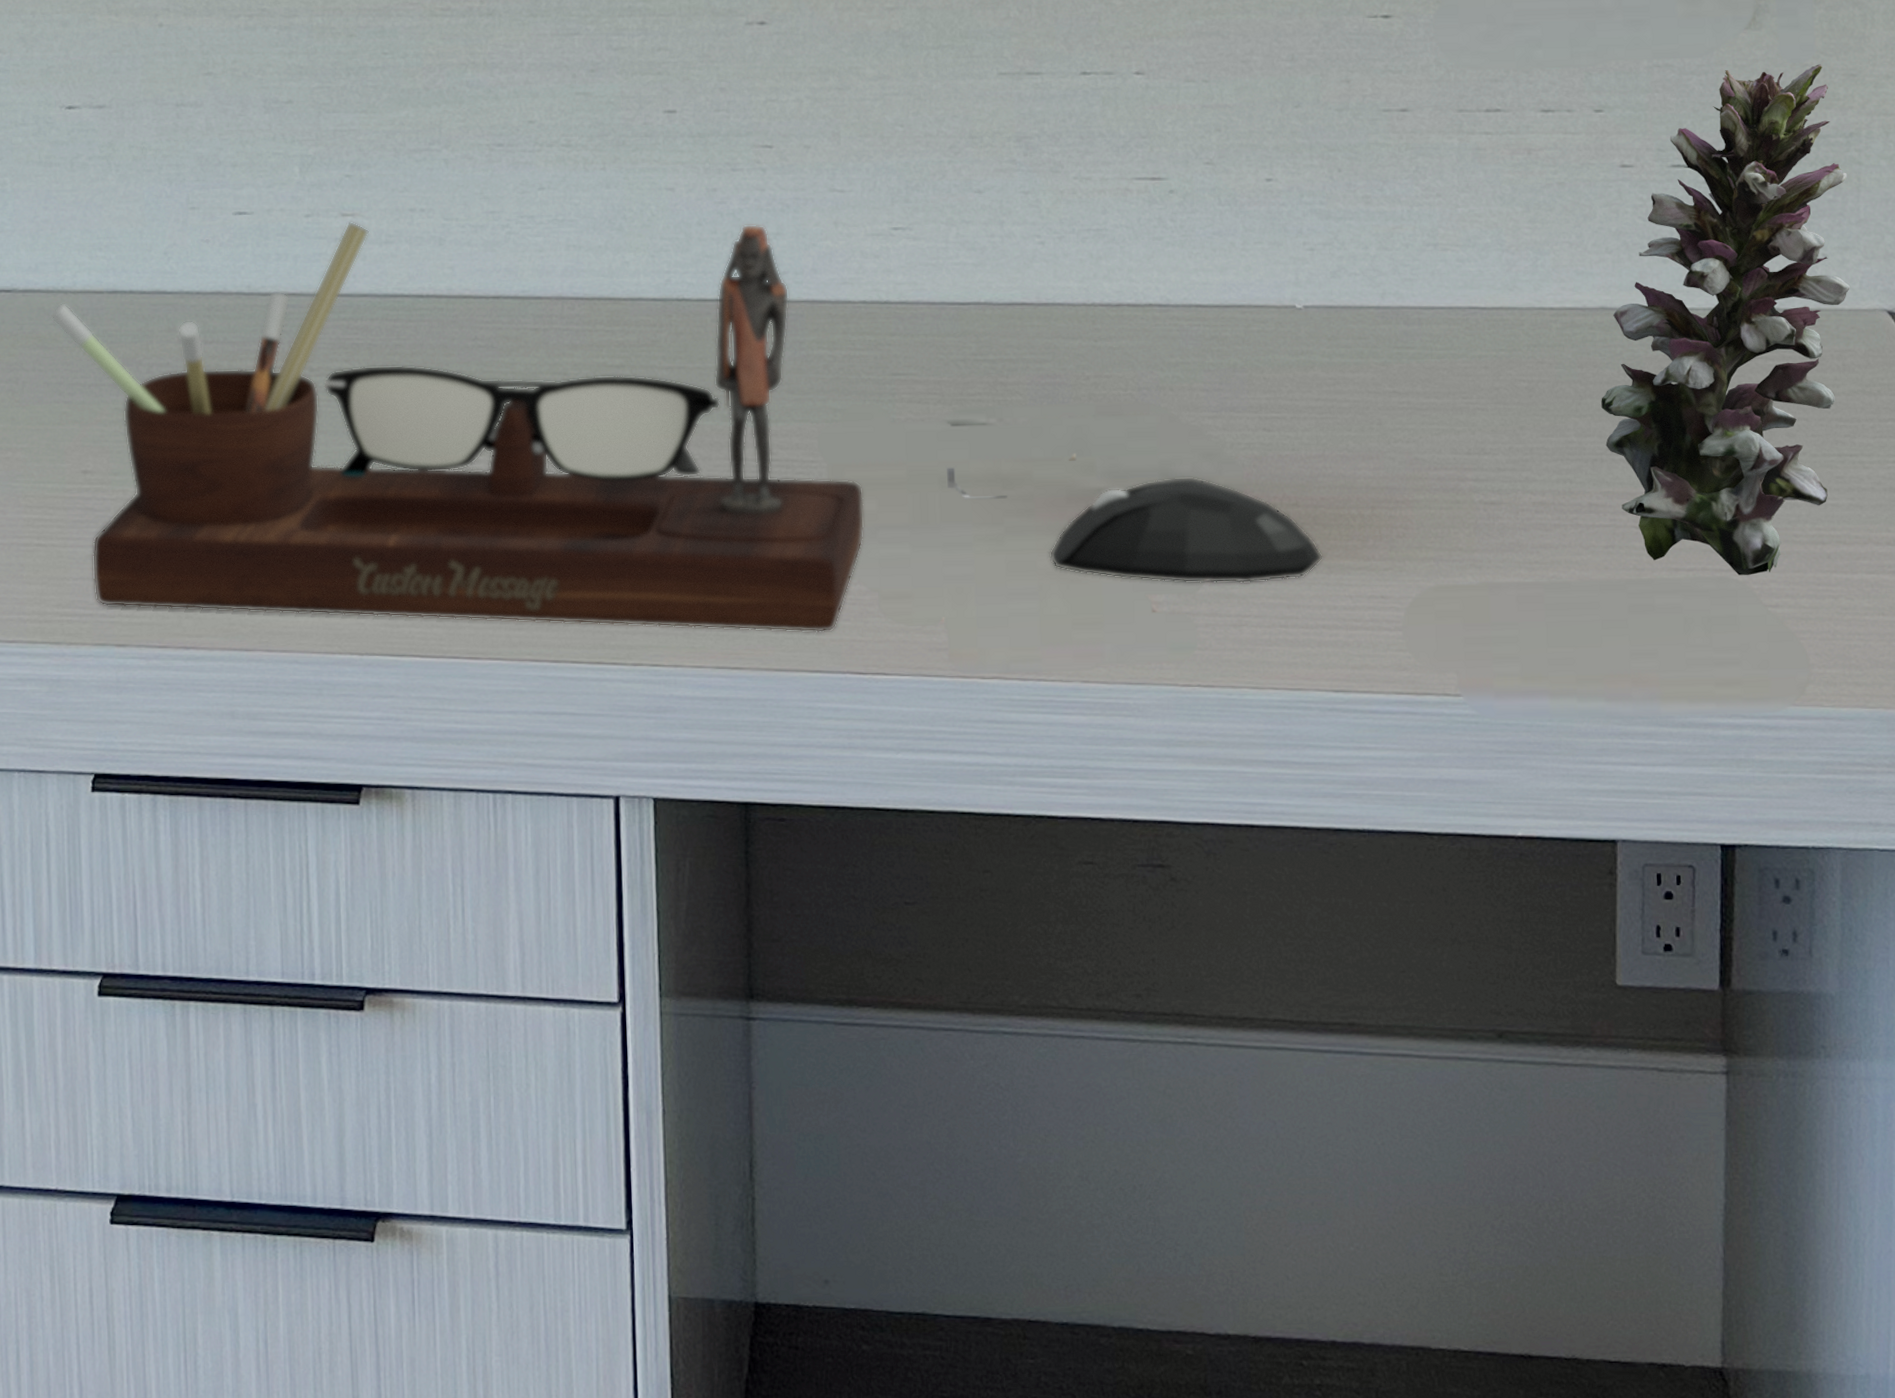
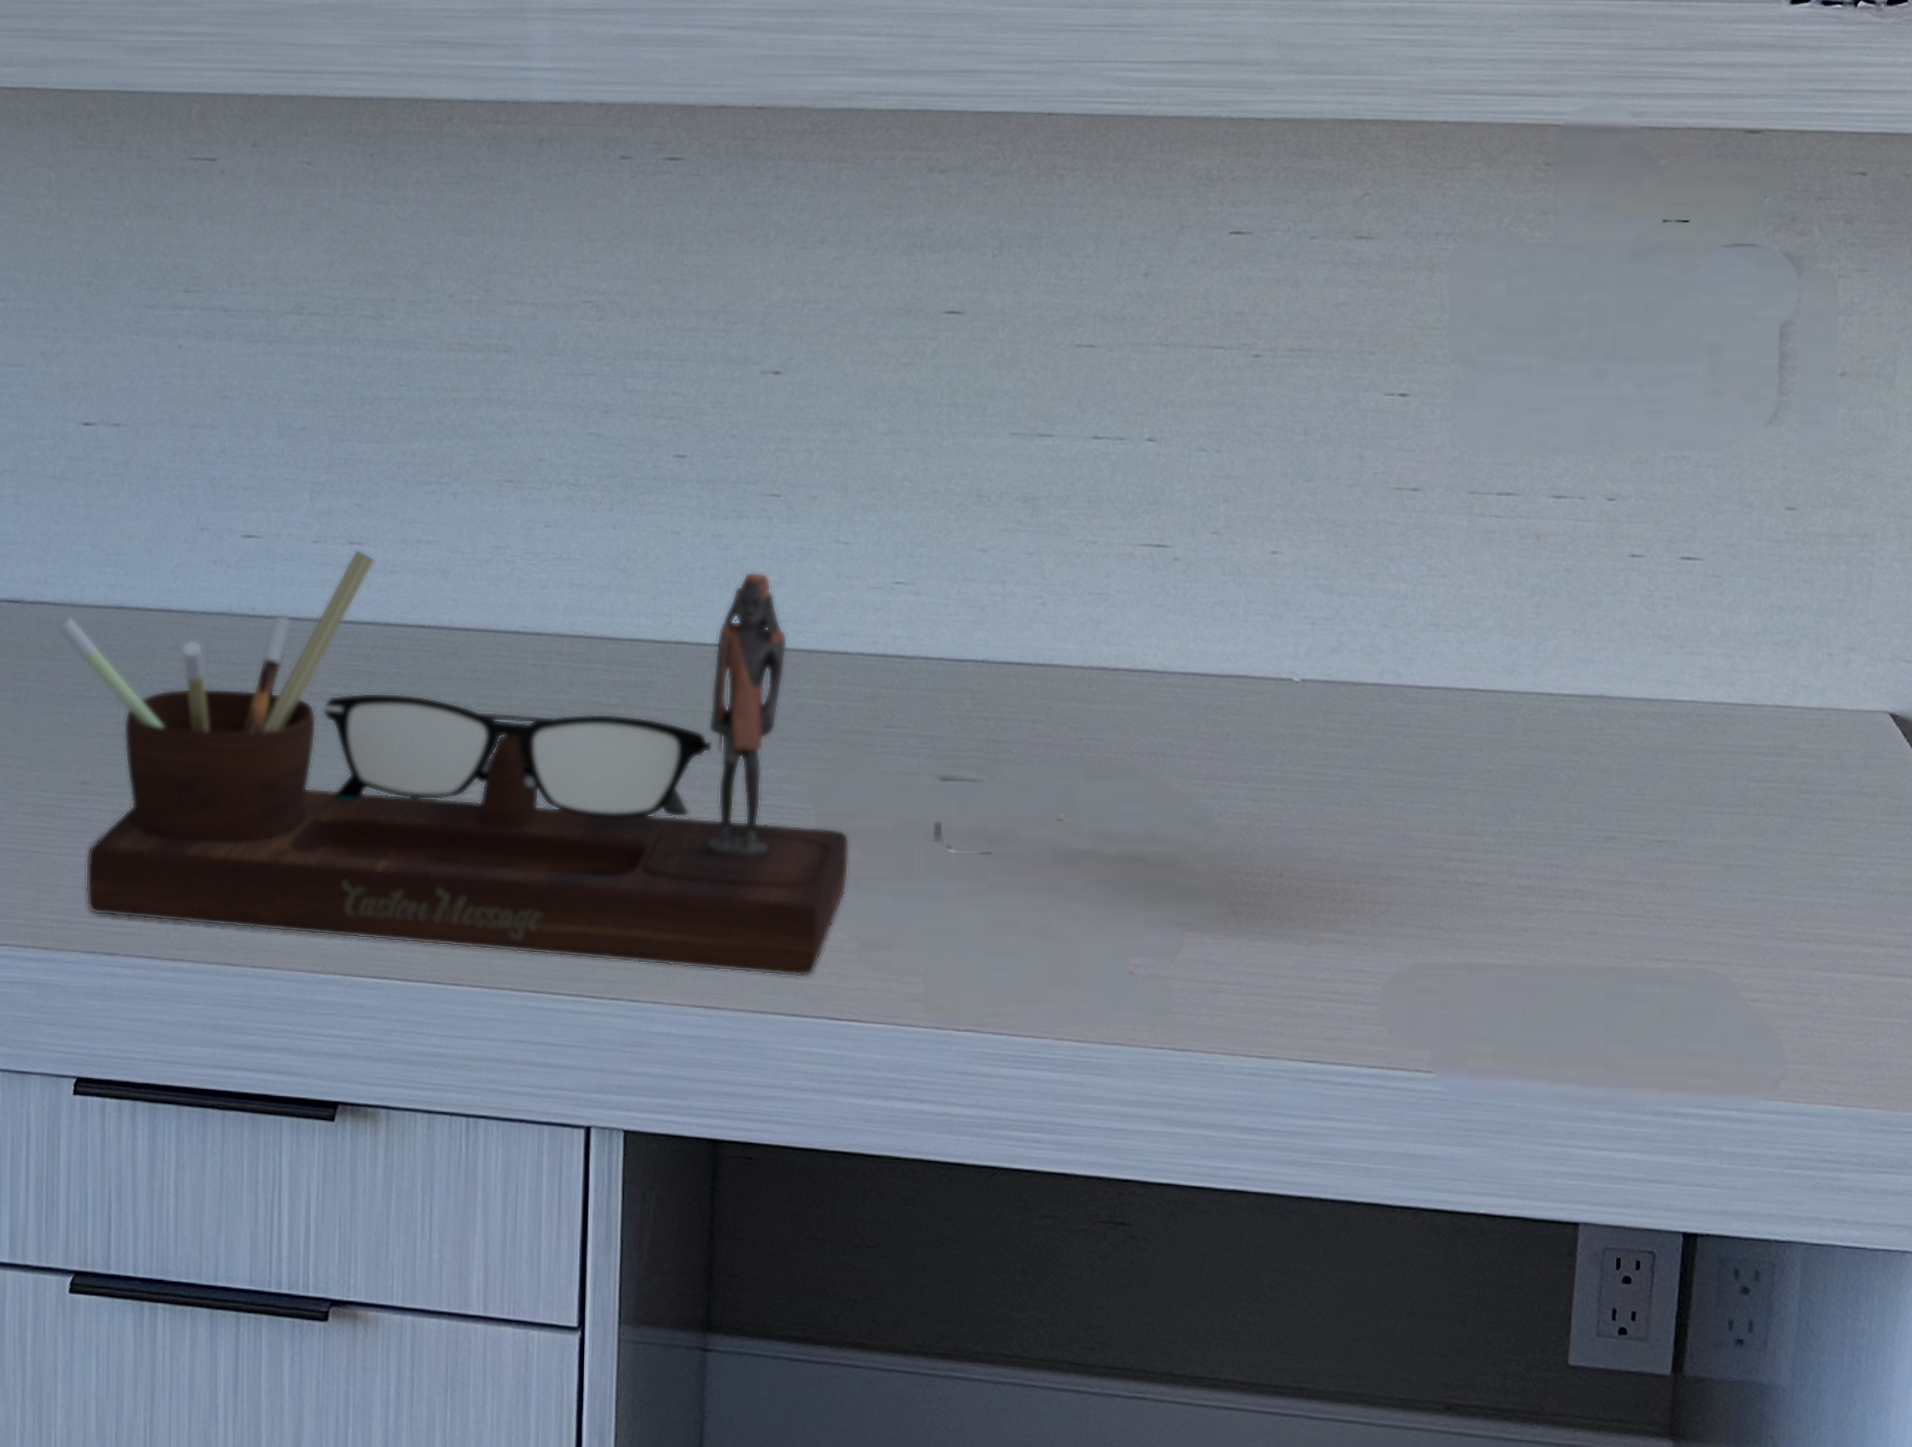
mouse: present [1049,476,1323,584] -> none [1030,842,1304,951]
flower: present [1601,64,1850,575] -> none [1593,463,1859,969]

